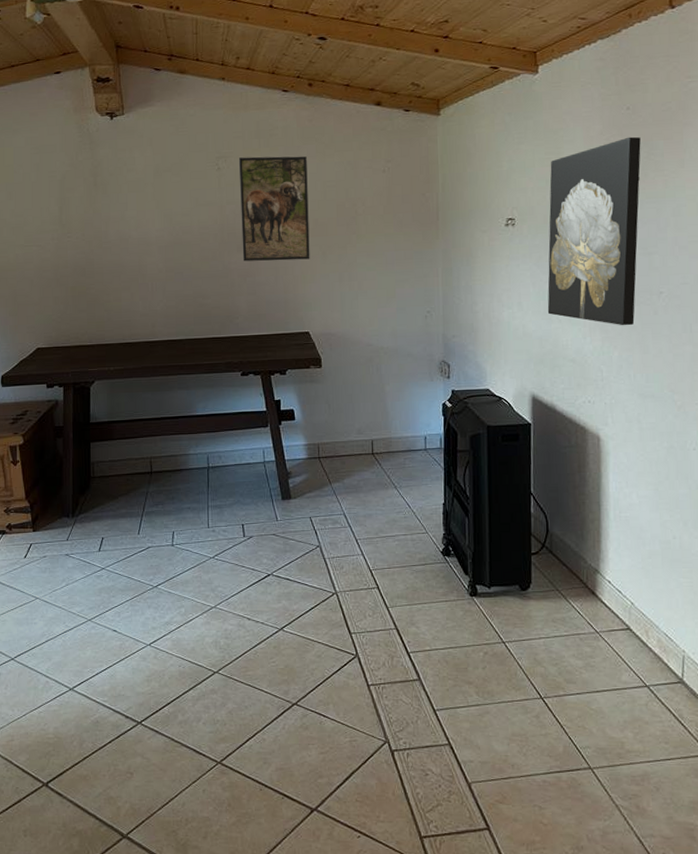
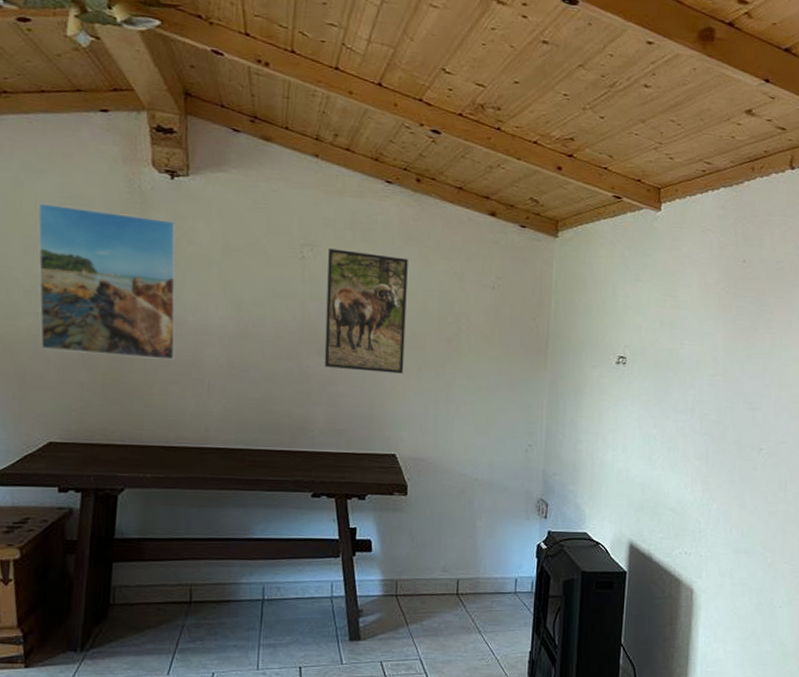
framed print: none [15,154,125,274] -> present [37,202,177,360]
wall art: present [547,136,641,326] -> none [651,290,754,480]

